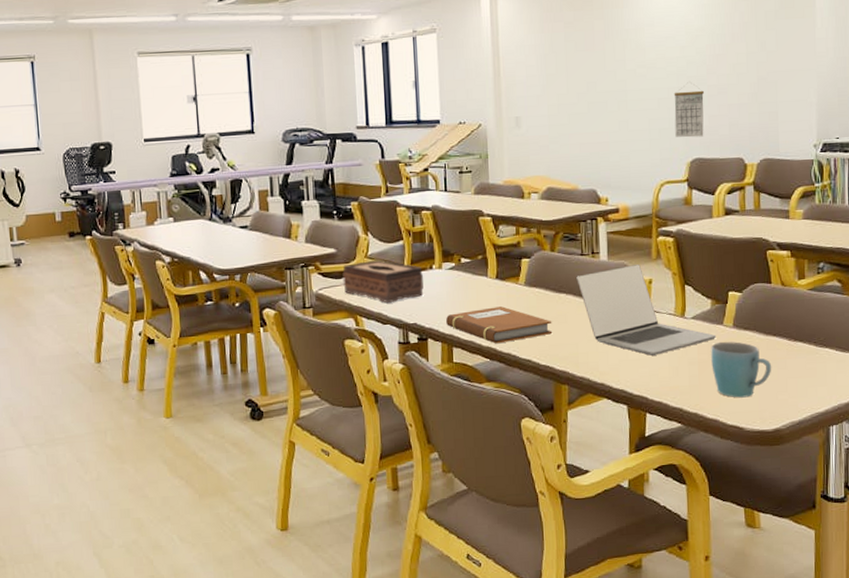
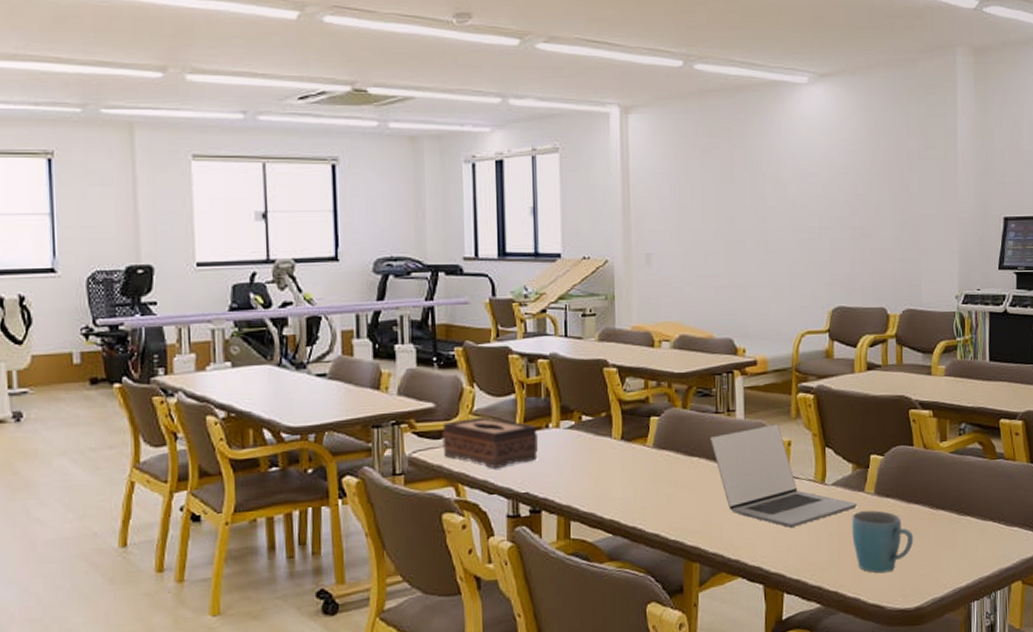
notebook: present [446,306,553,344] -> none [563,472,683,516]
calendar: present [674,82,705,138] -> none [815,223,847,284]

